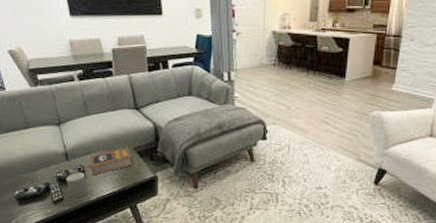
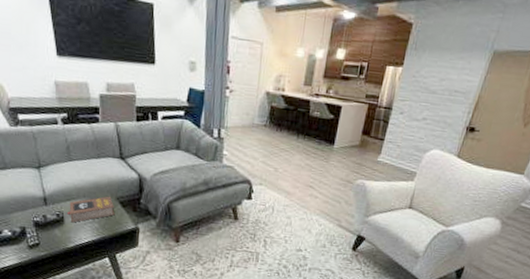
mug: present [66,173,89,199] -> none [43,218,67,245]

